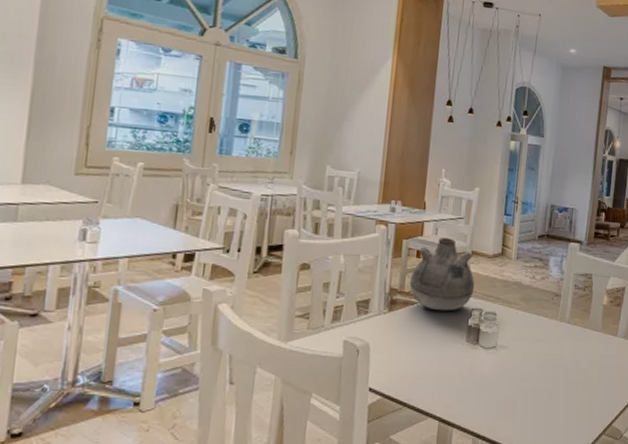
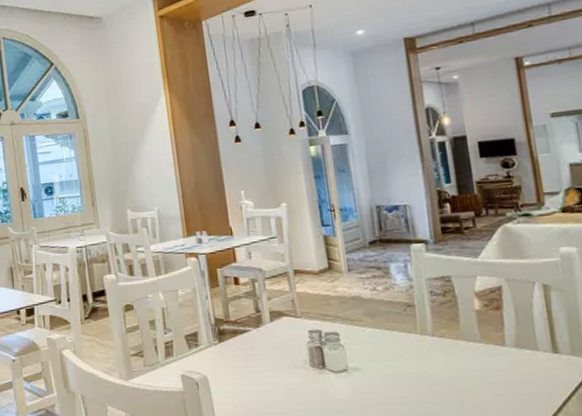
vase: present [409,237,475,311] -> none [233,259,307,337]

